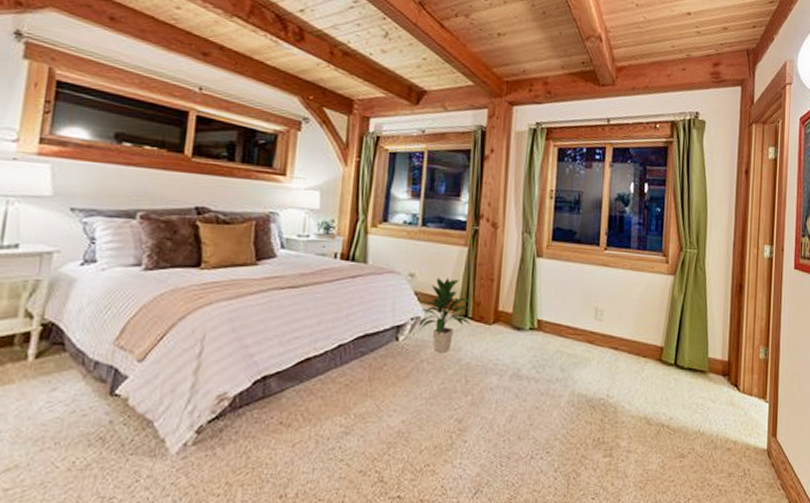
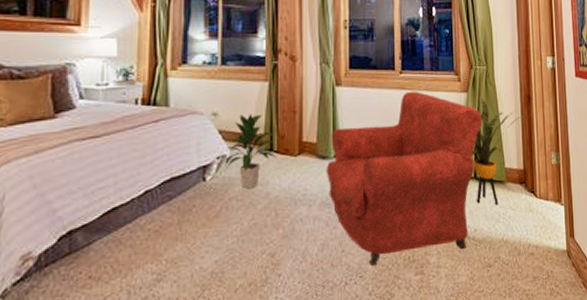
armchair: none [519,269,689,442] -> present [326,91,483,266]
house plant: none [674,281,735,395] -> present [472,97,525,205]

